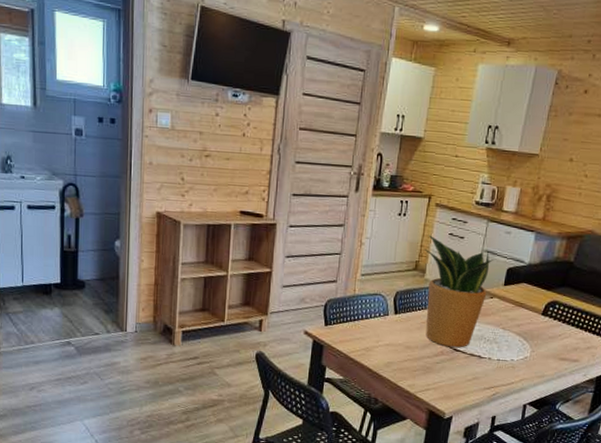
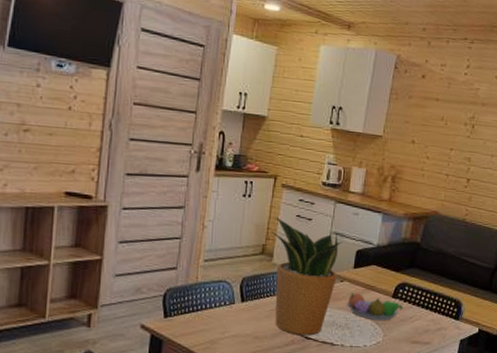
fruit bowl: none [495,308,553,337] -> present [347,292,403,321]

